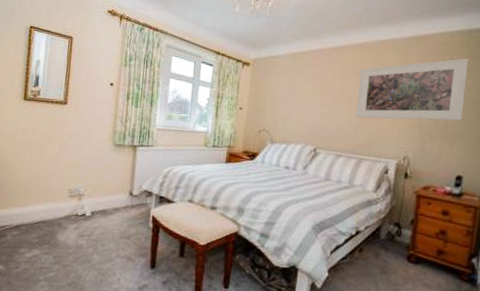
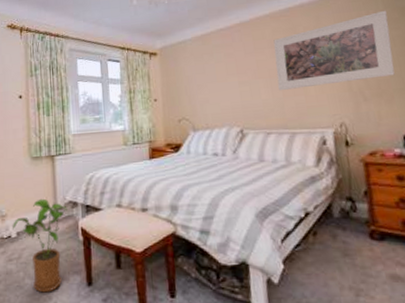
house plant: none [88,184,142,270] -> present [13,198,67,293]

